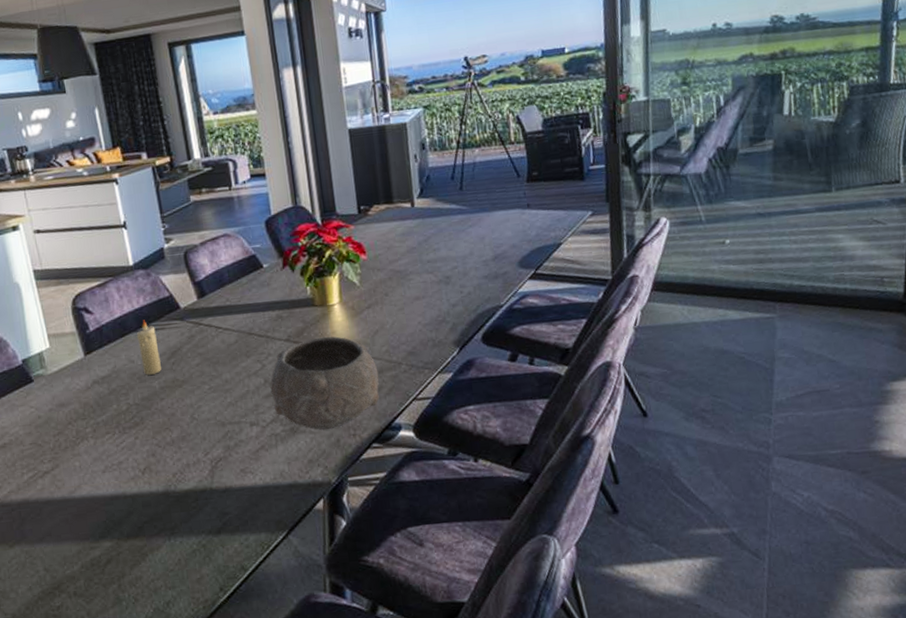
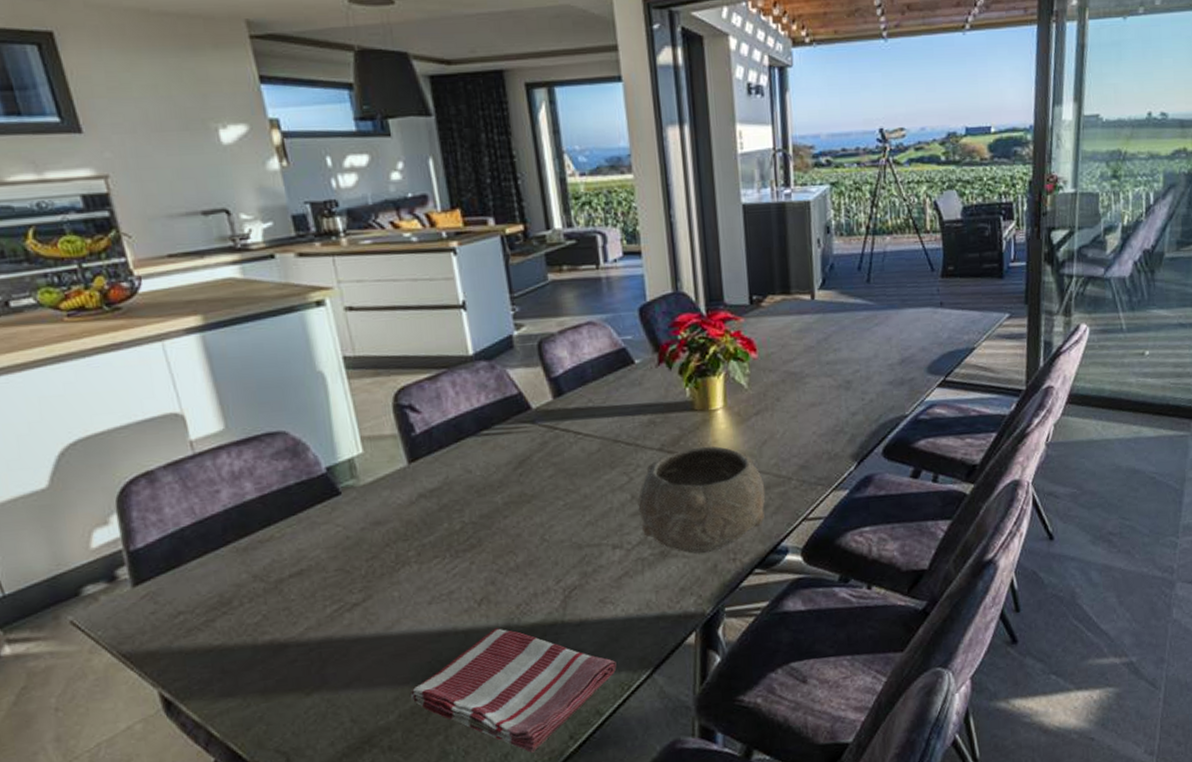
dish towel: none [90,493,257,602] -> present [411,628,617,753]
candle: present [136,320,162,375] -> none [475,421,506,488]

